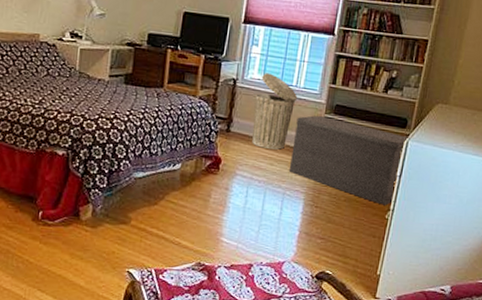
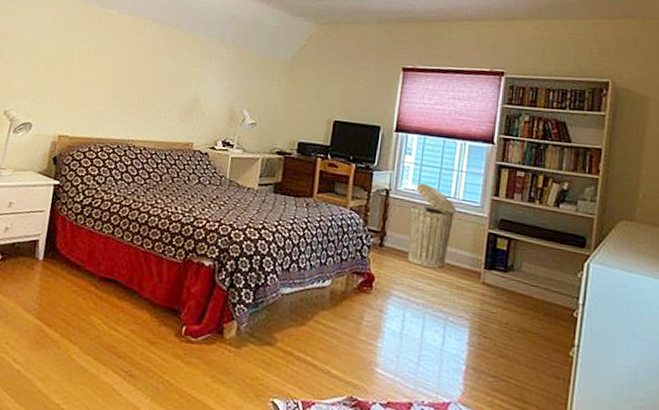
bench: present [288,115,409,206] -> none [450,230,590,340]

